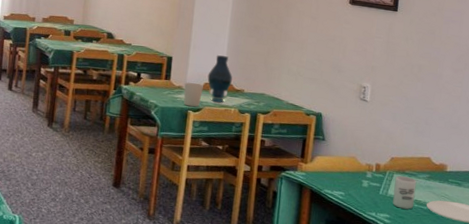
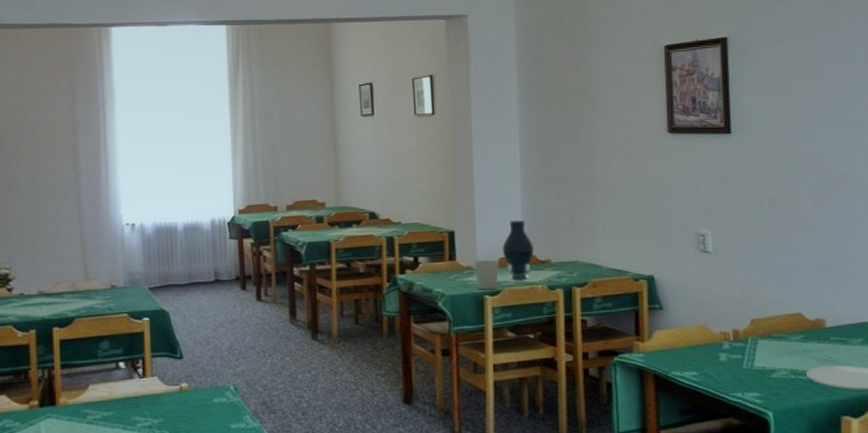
cup: present [392,176,417,210] -> none [760,341,790,383]

